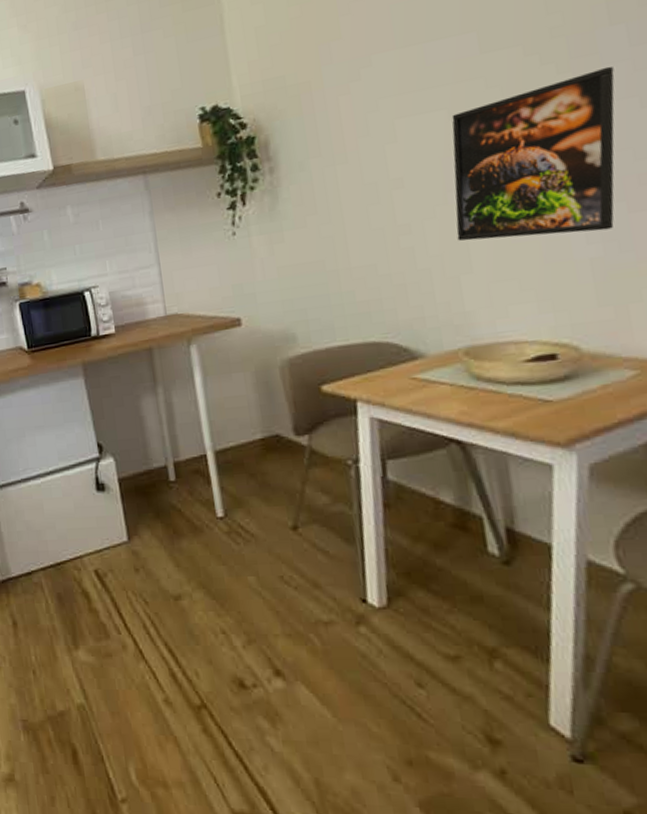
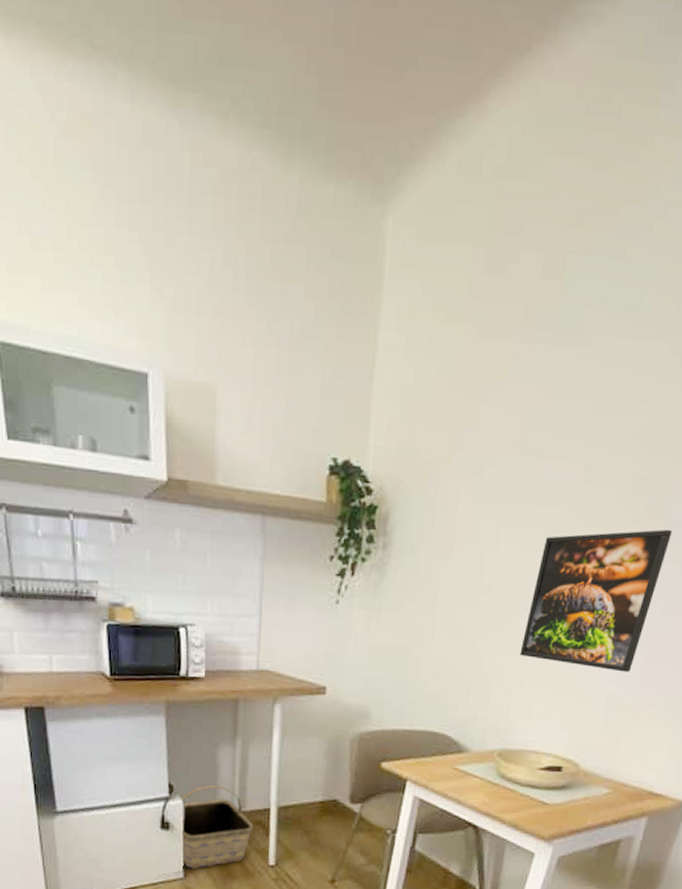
basket: none [111,437,193,531] -> present [180,784,254,869]

